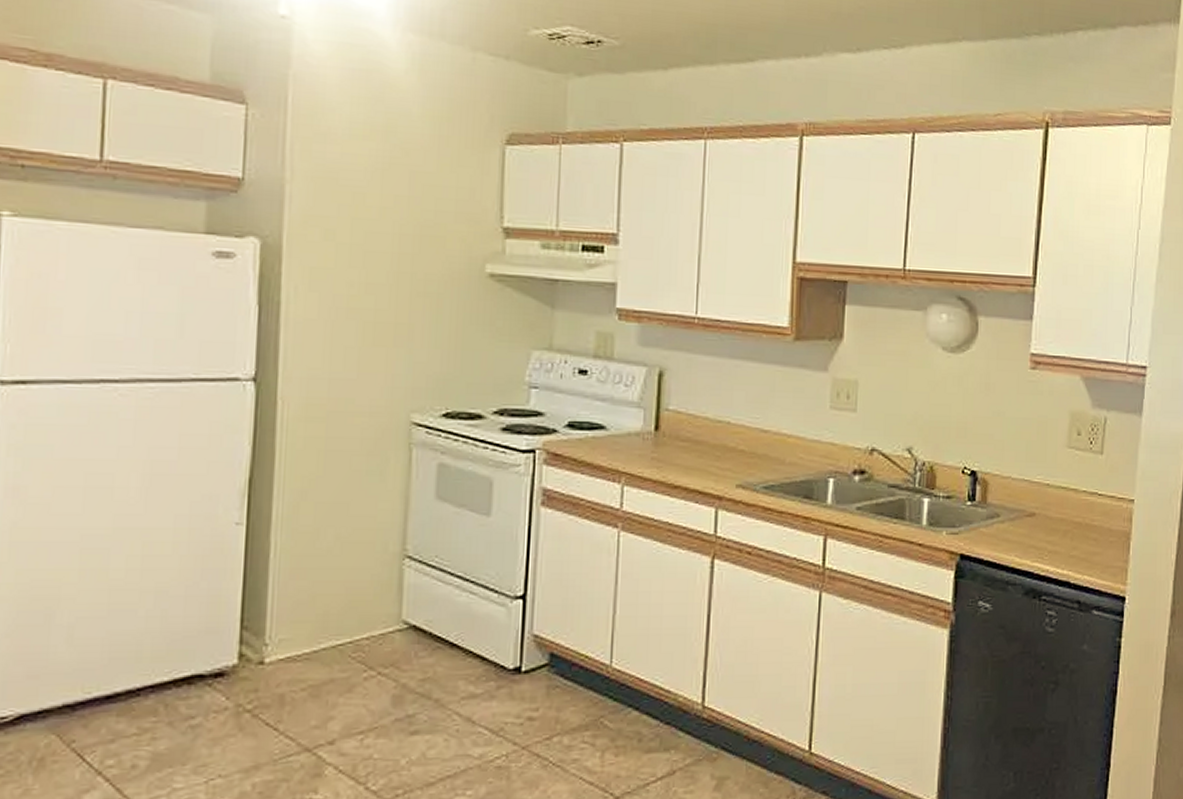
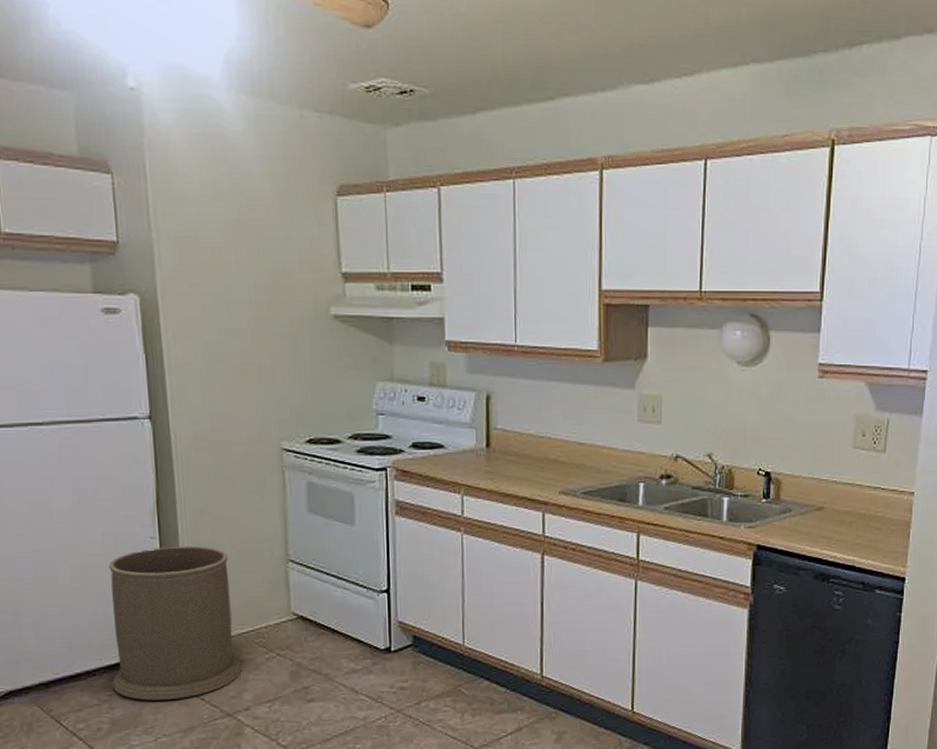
trash can: none [160,534,331,730] -> present [108,545,242,701]

